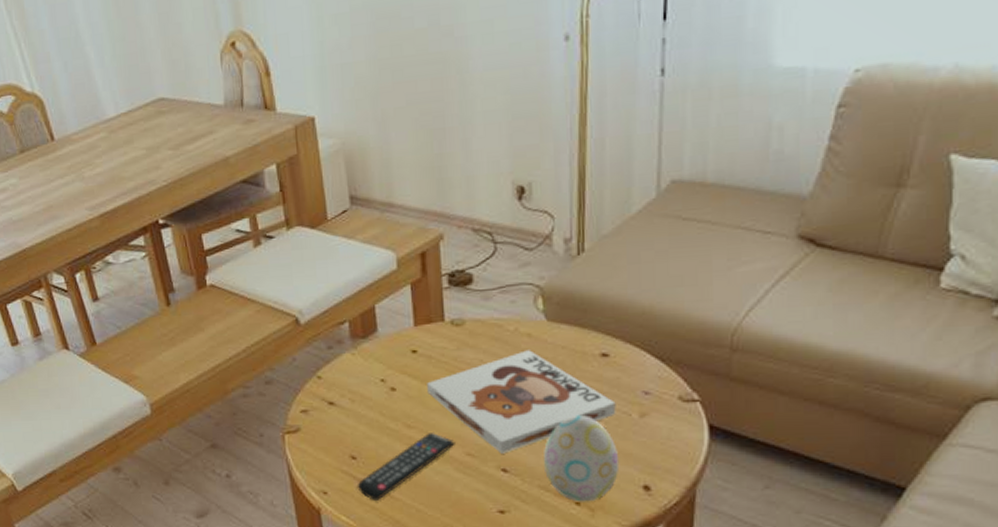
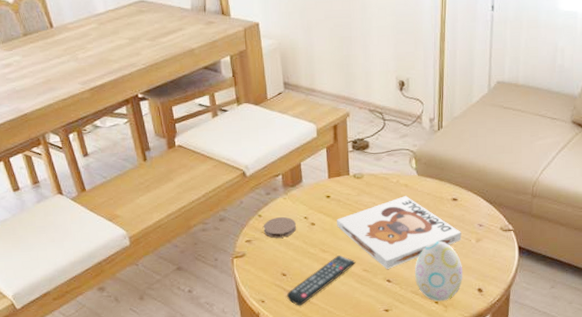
coaster: none [324,379,371,408] -> present [263,217,297,238]

